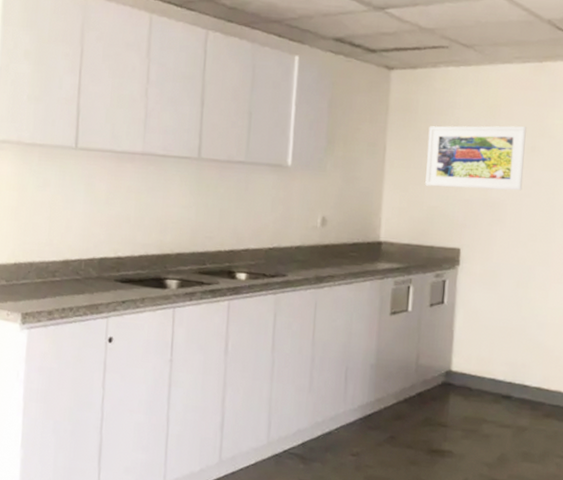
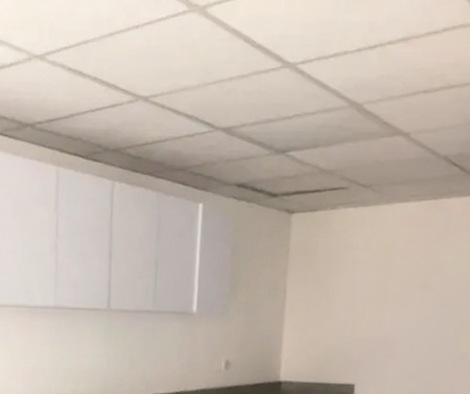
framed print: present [425,126,527,191] -> none [323,264,420,327]

